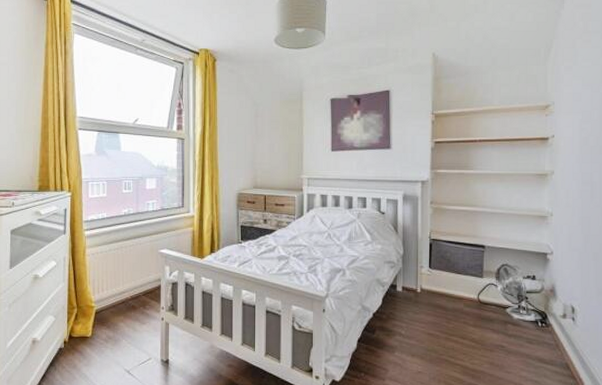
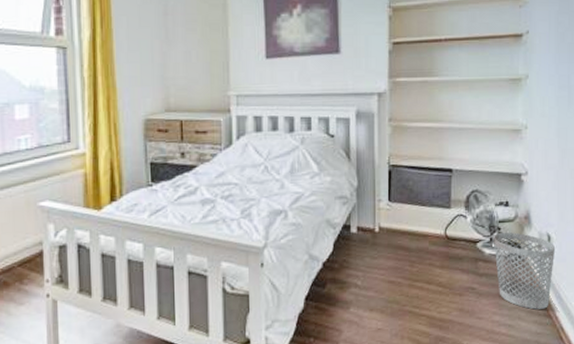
wastebasket: none [522,301,579,370] -> present [494,232,556,310]

